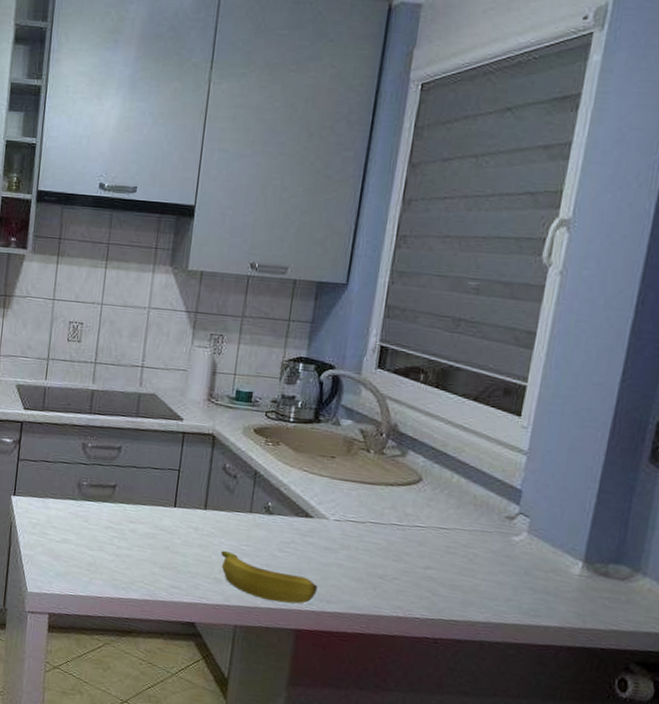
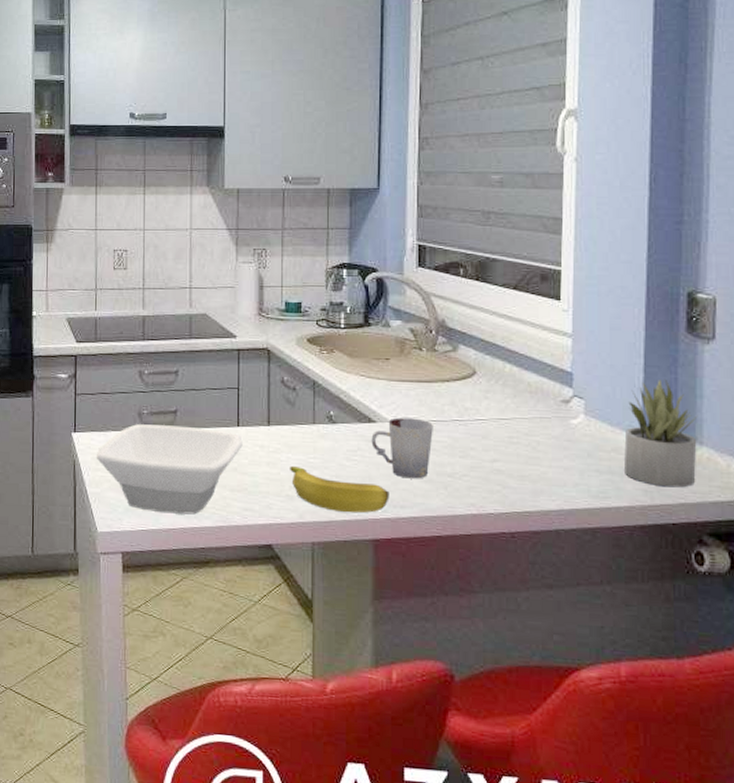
bowl: none [32,494,178,586] -> present [96,424,243,515]
cup: none [305,515,372,577] -> present [371,417,435,479]
succulent plant: none [560,506,647,615] -> present [624,378,698,488]

